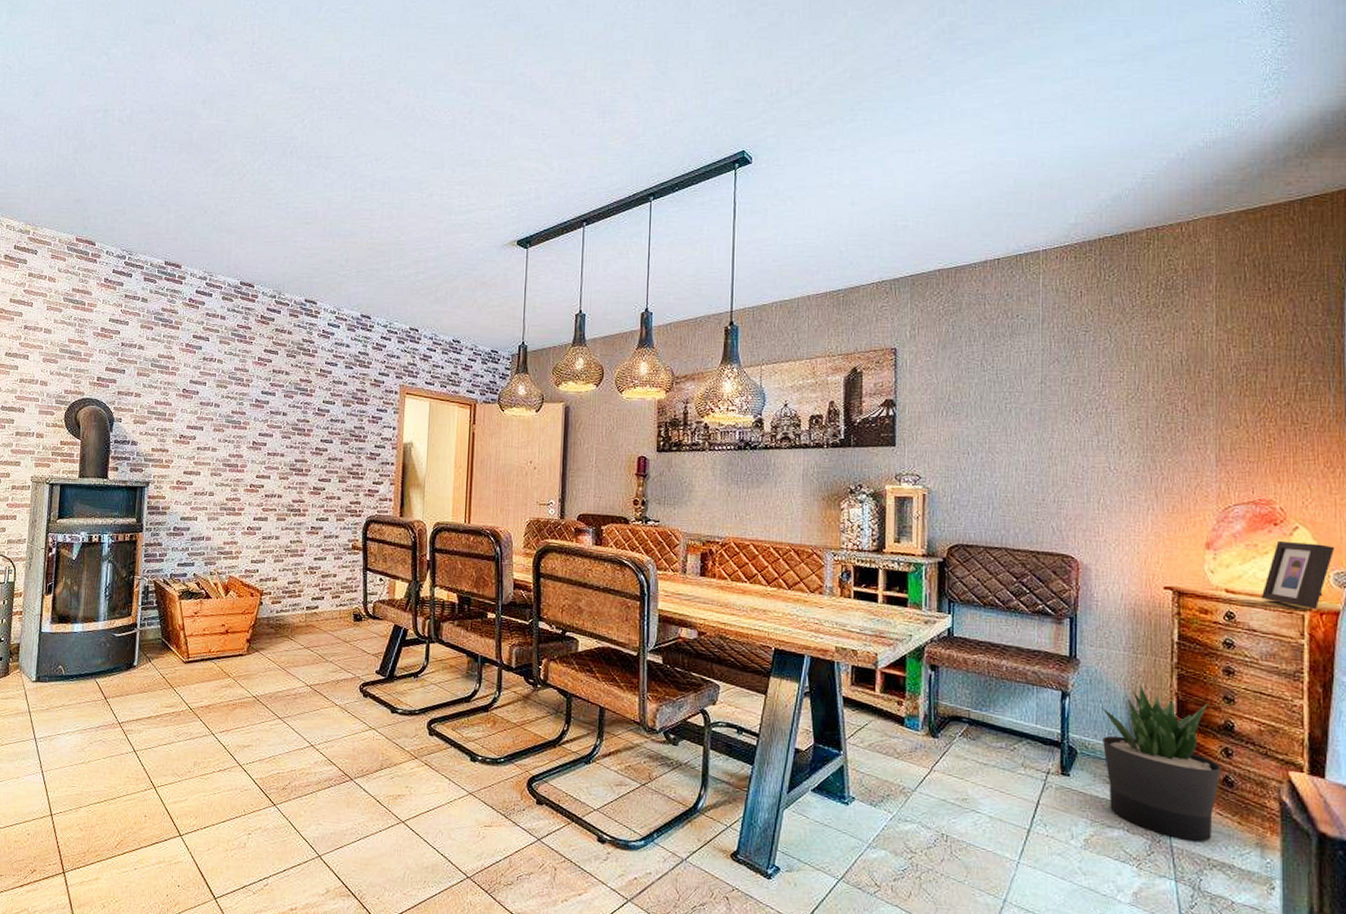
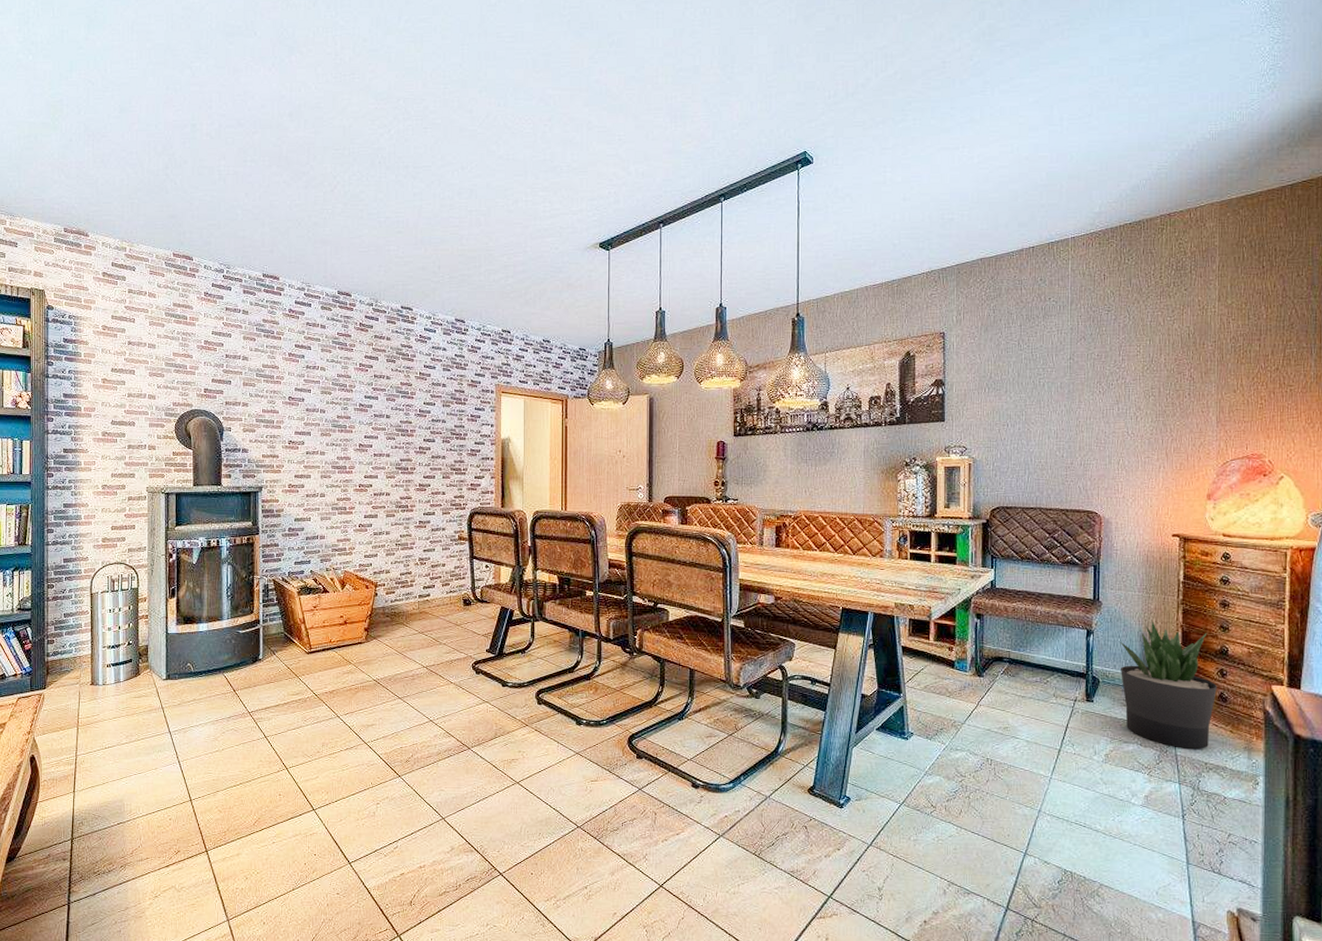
picture frame: present [1261,540,1335,610] -> none [1251,489,1313,547]

